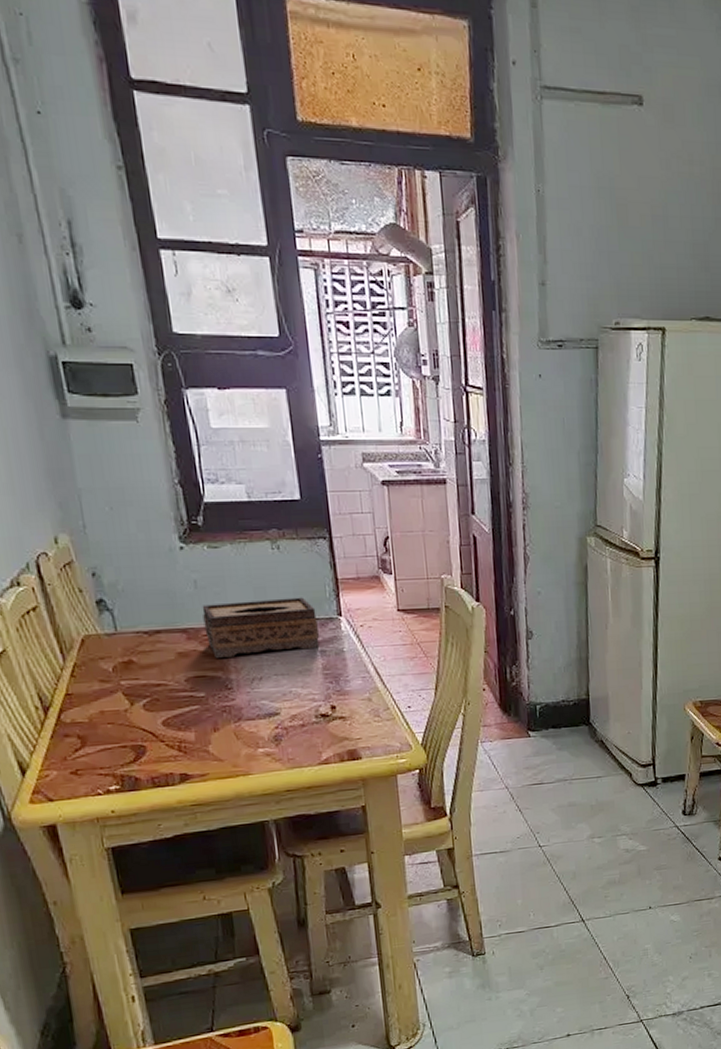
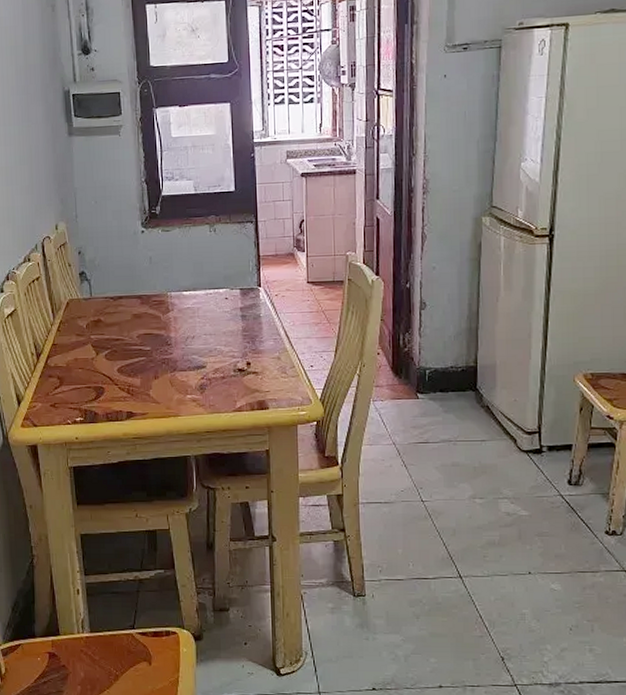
tissue box: present [202,597,320,658] -> none [154,271,242,319]

